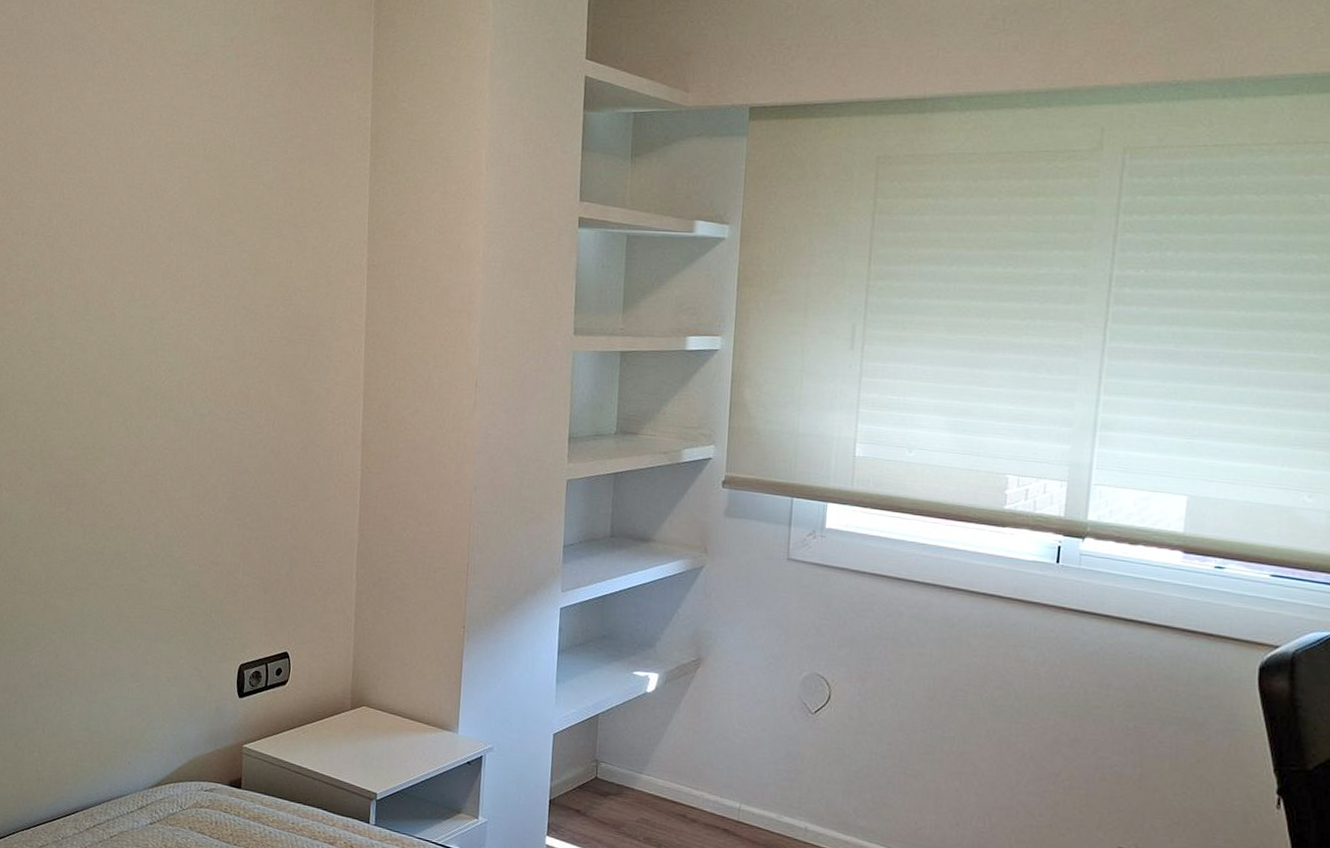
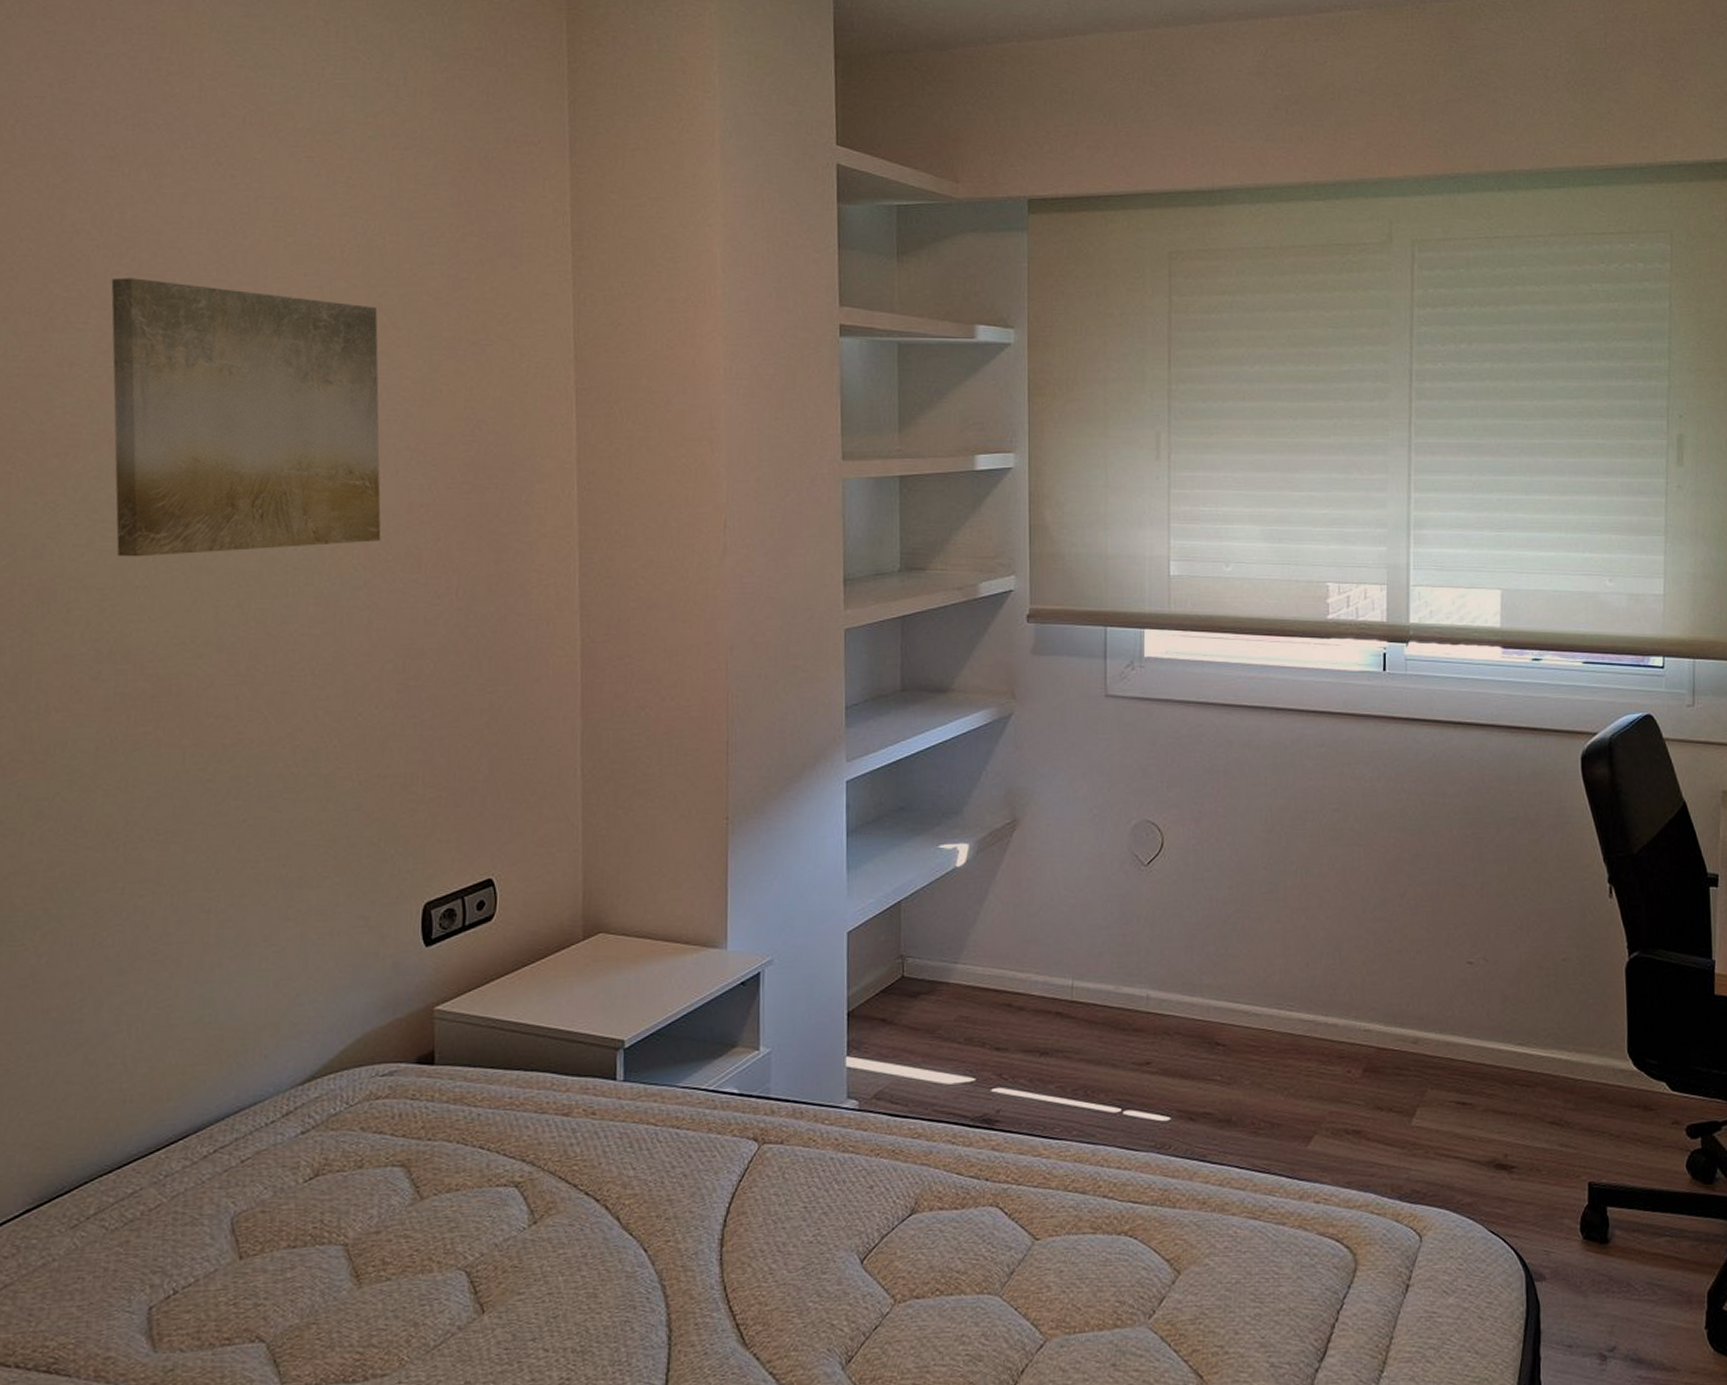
wall art: none [47,168,227,381] -> present [111,277,381,557]

